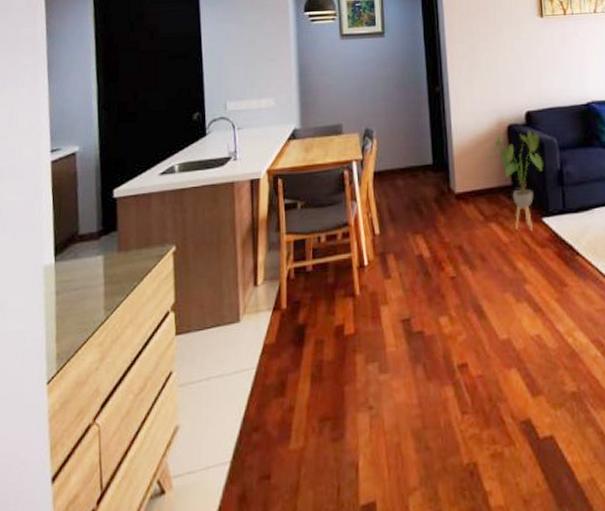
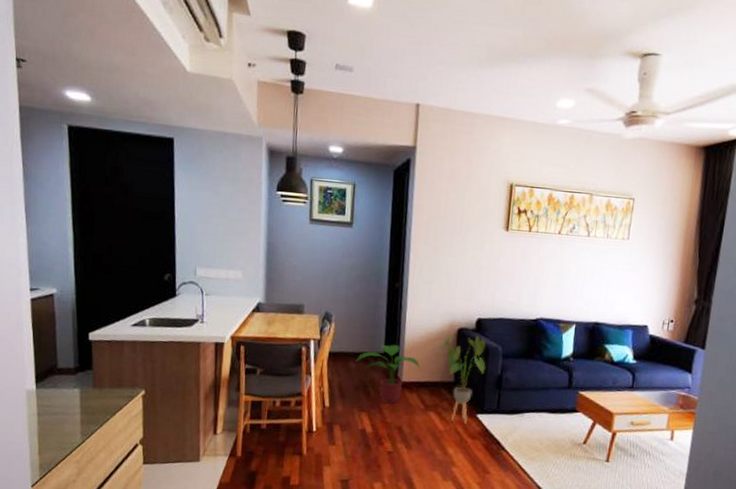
potted plant: none [403,153,473,221] -> present [355,345,420,404]

